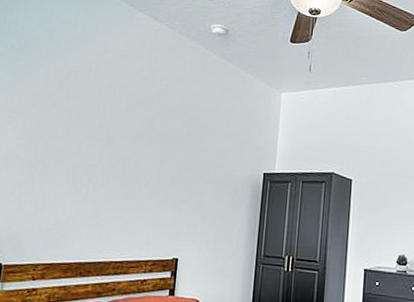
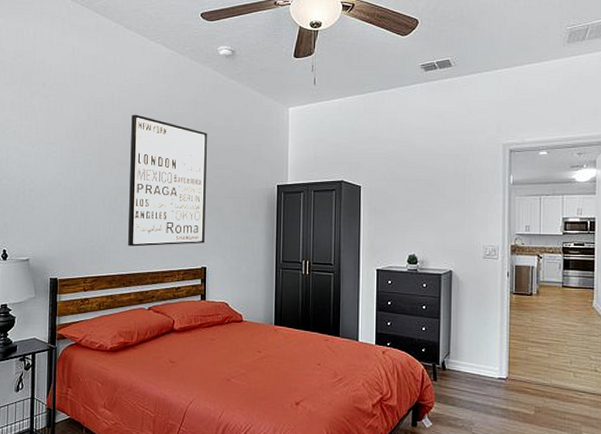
wall art: none [90,86,192,232] -> present [128,114,207,247]

